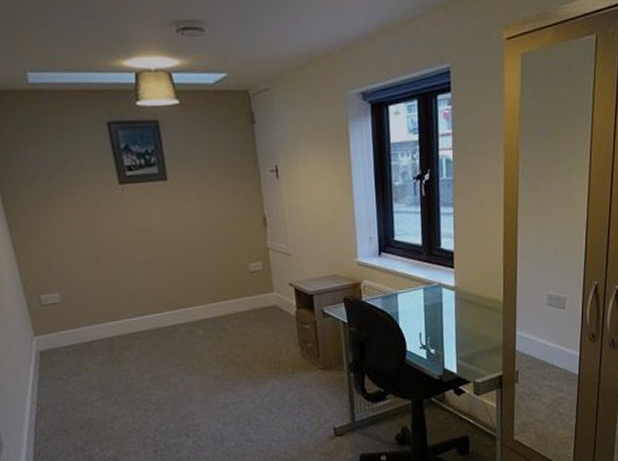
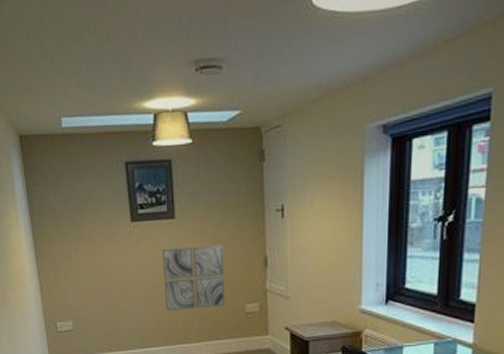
wall art: none [157,206,228,275] -> present [162,245,226,311]

